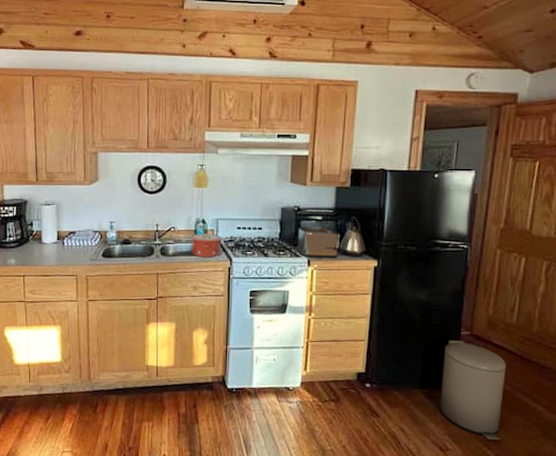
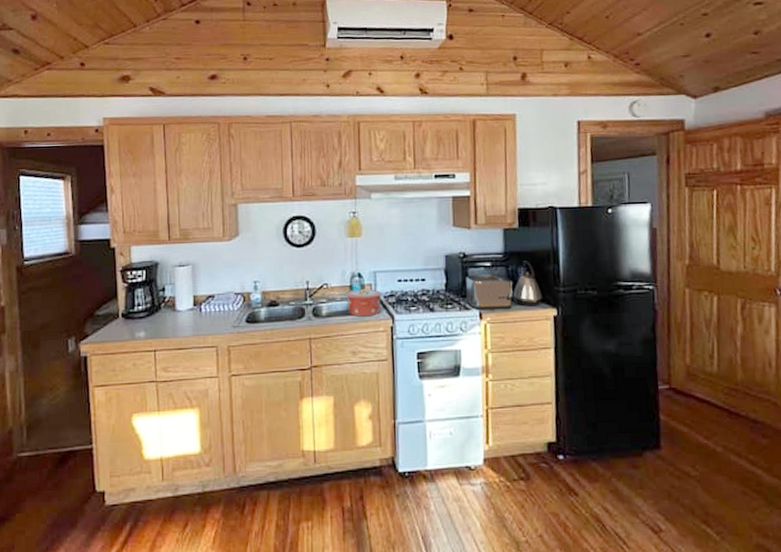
pedal bin: present [440,340,506,441] -> none [642,396,720,515]

